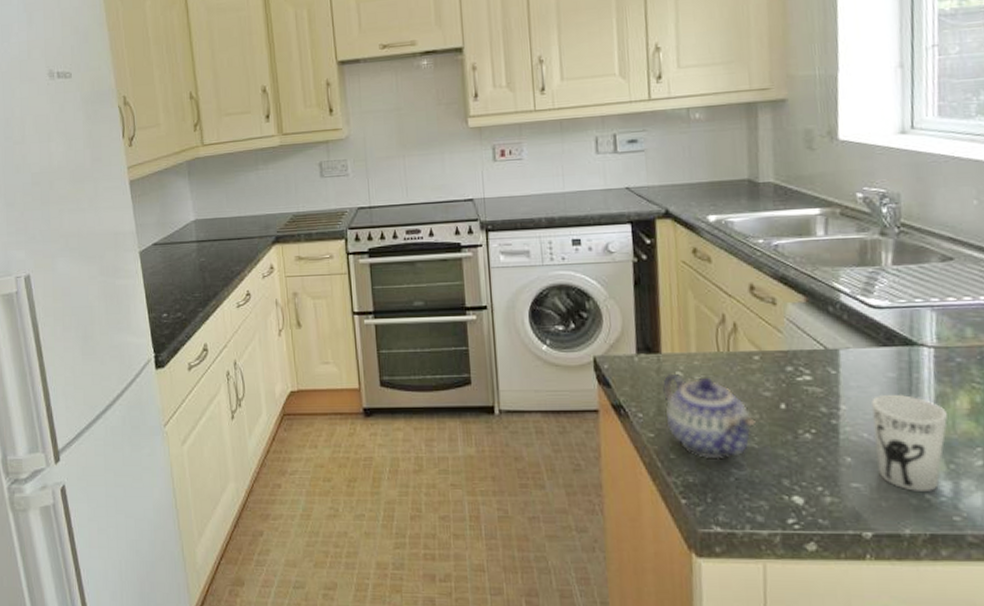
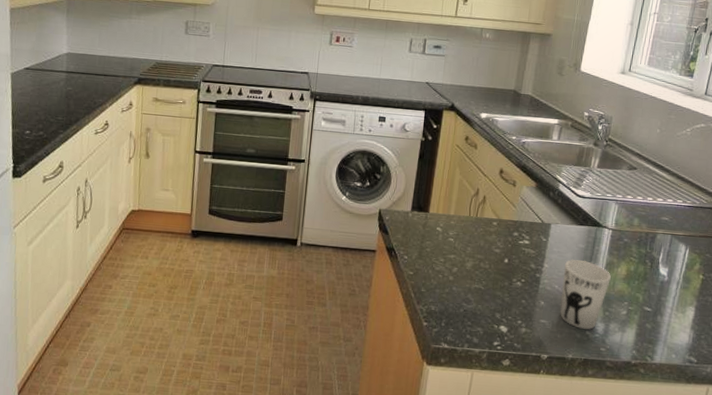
teapot: present [663,373,757,459] -> none [423,228,487,296]

